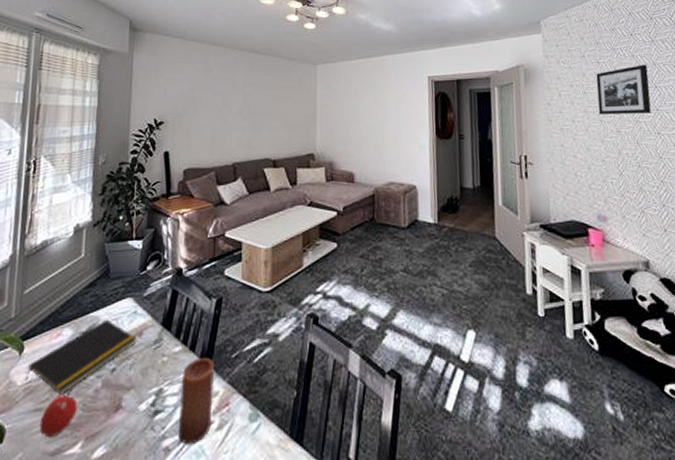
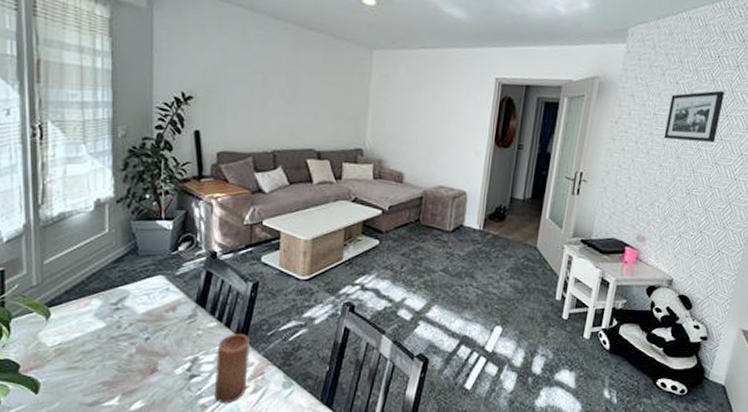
notepad: present [26,319,137,395] -> none [56,293,170,357]
fruit: present [39,390,78,438] -> none [74,353,112,392]

